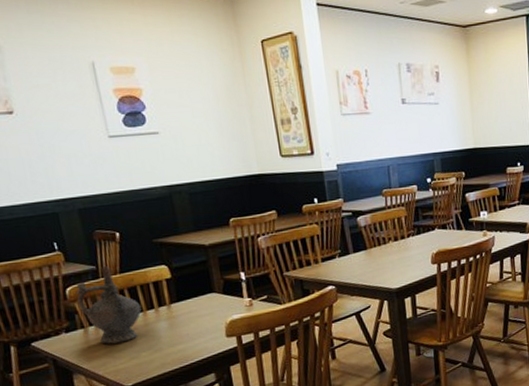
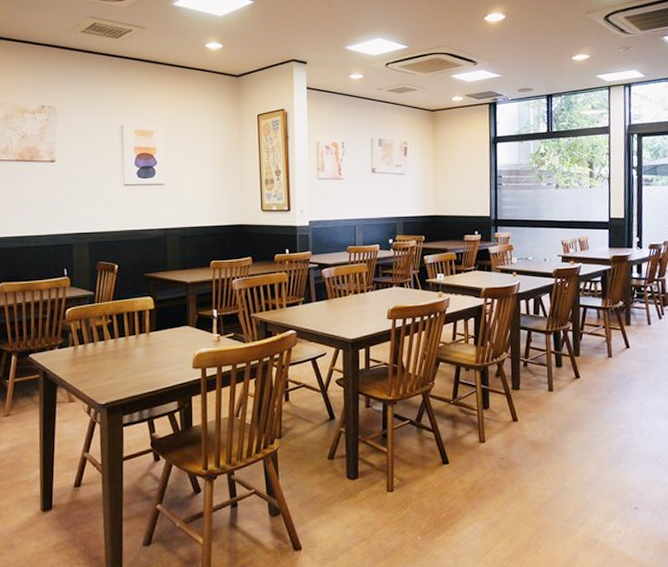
ceremonial vessel: present [75,266,142,344] -> none [73,293,124,363]

